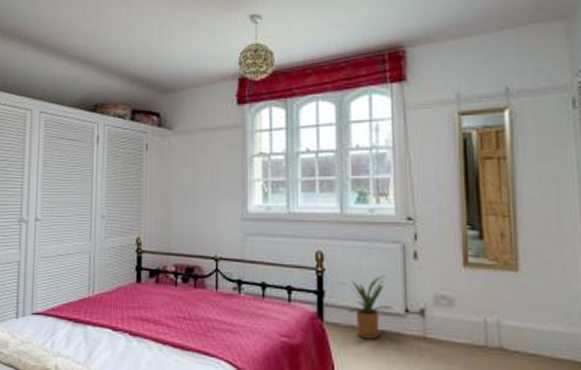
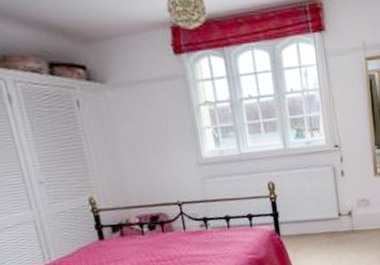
house plant: present [339,275,395,340] -> none [289,192,331,242]

